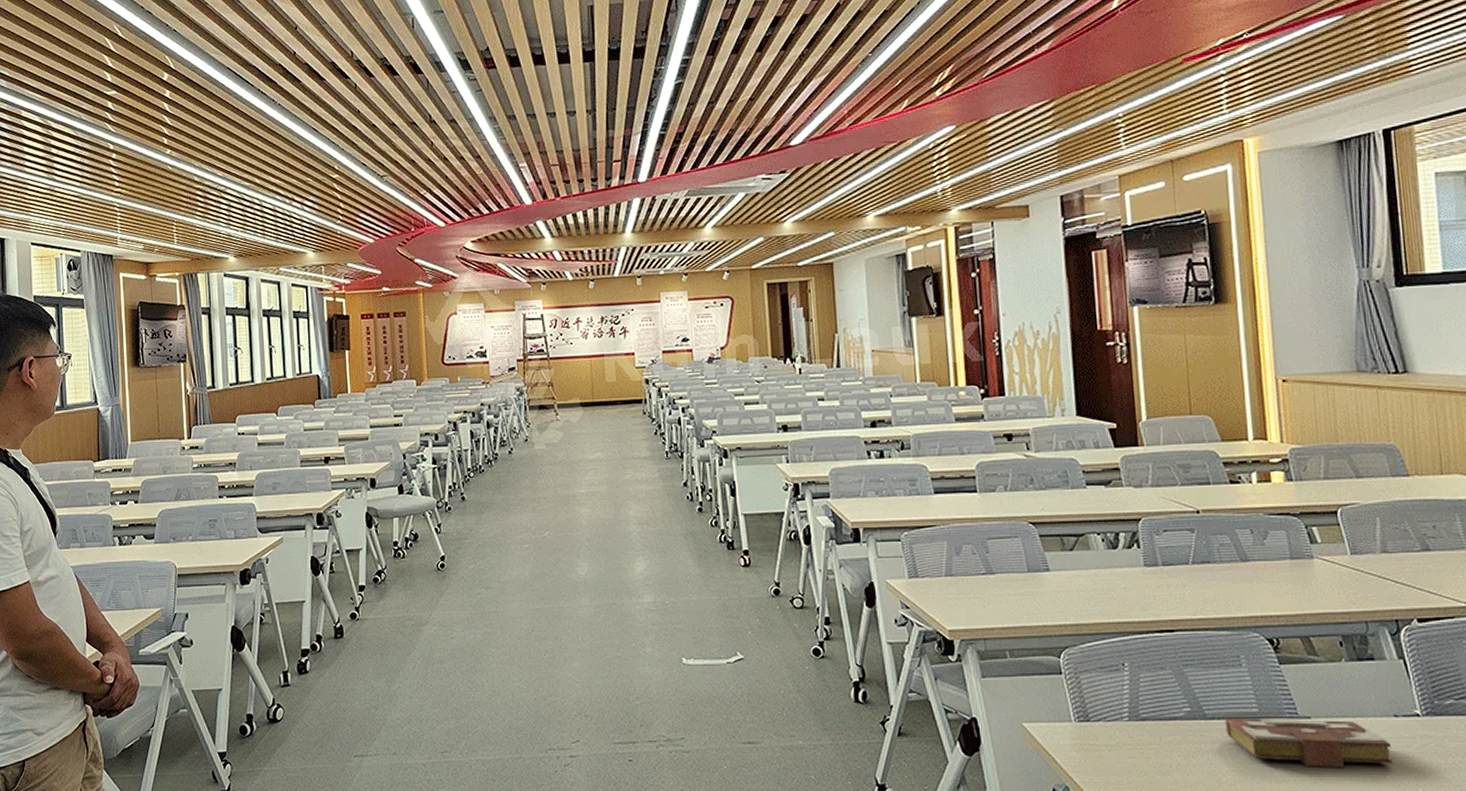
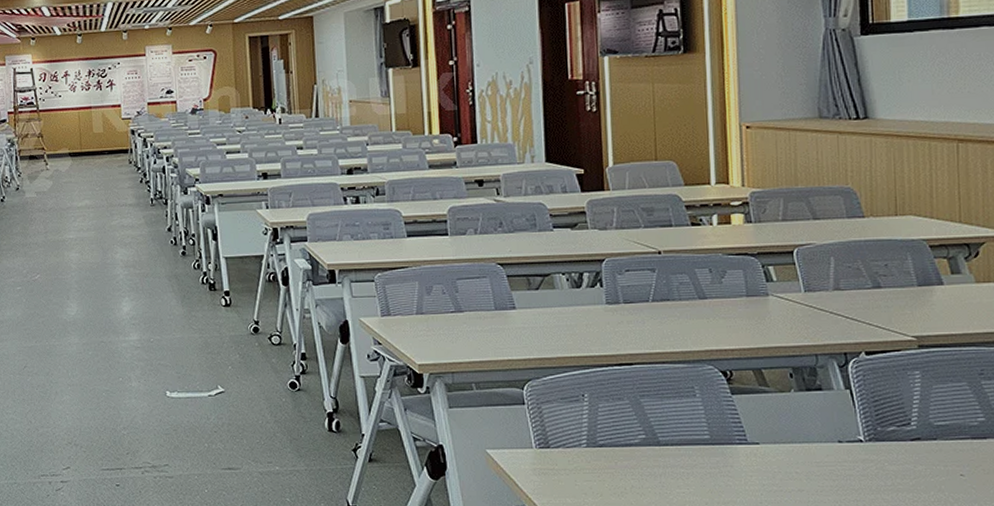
book: present [1225,717,1394,767] -> none [678,444,836,489]

